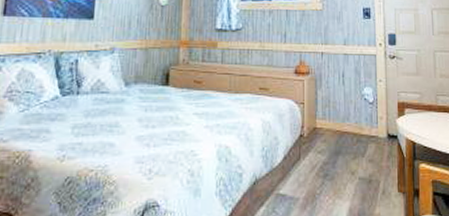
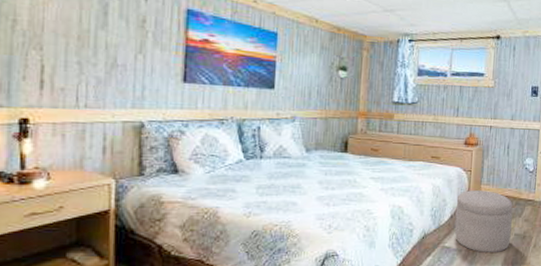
ottoman: none [289,126,355,201] -> present [454,190,513,253]

